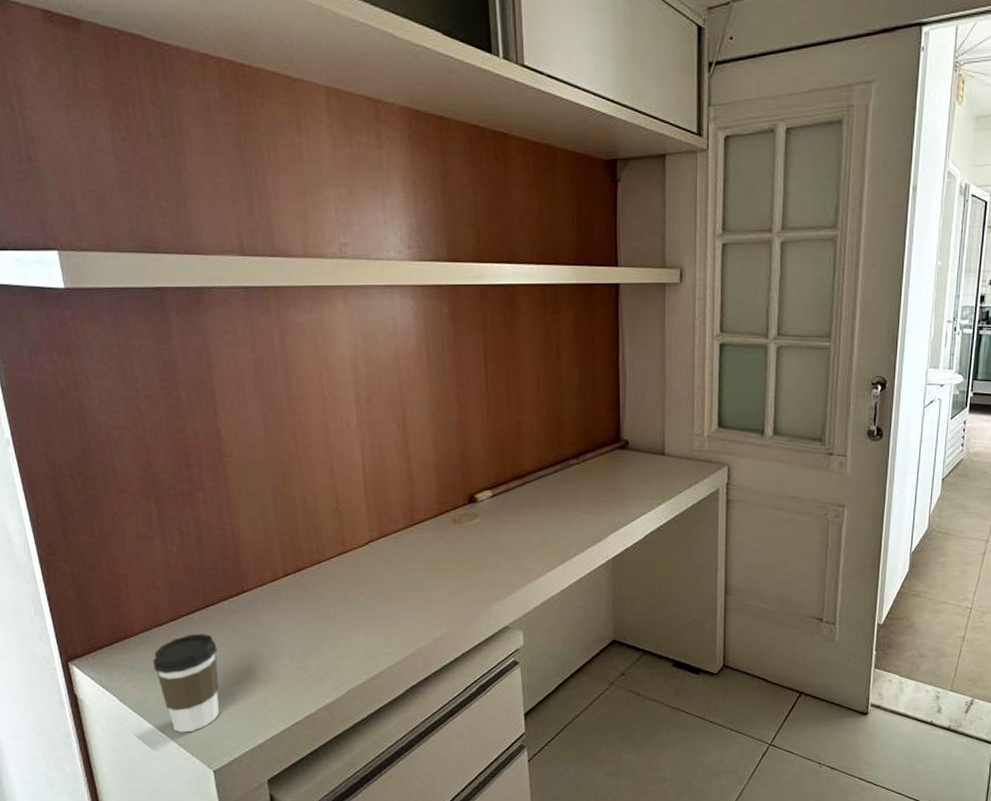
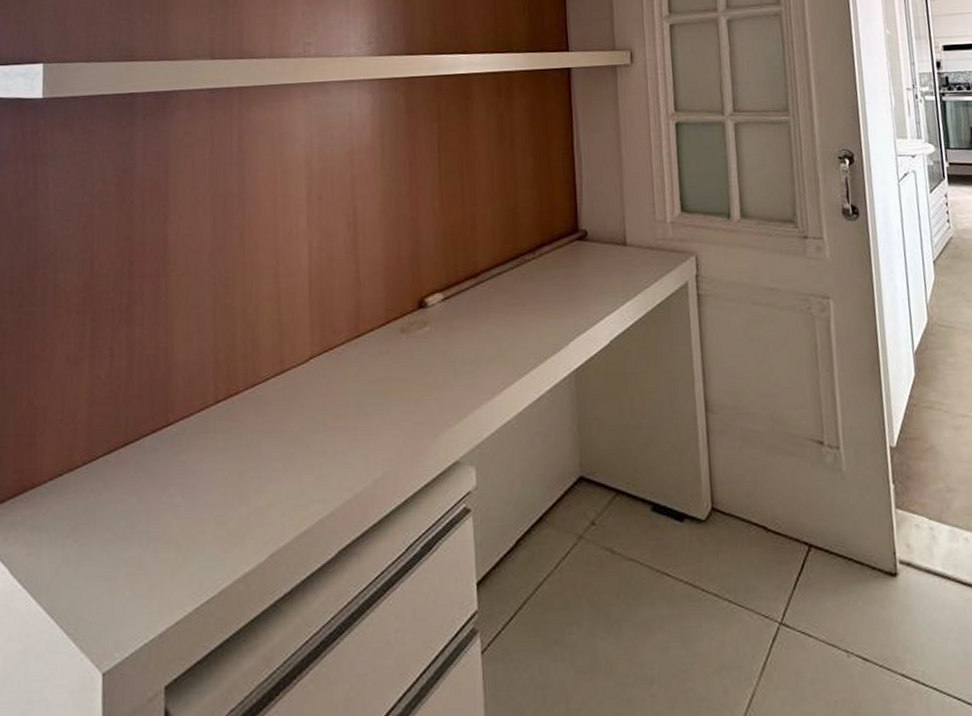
coffee cup: present [153,633,219,733] -> none [56,479,130,618]

